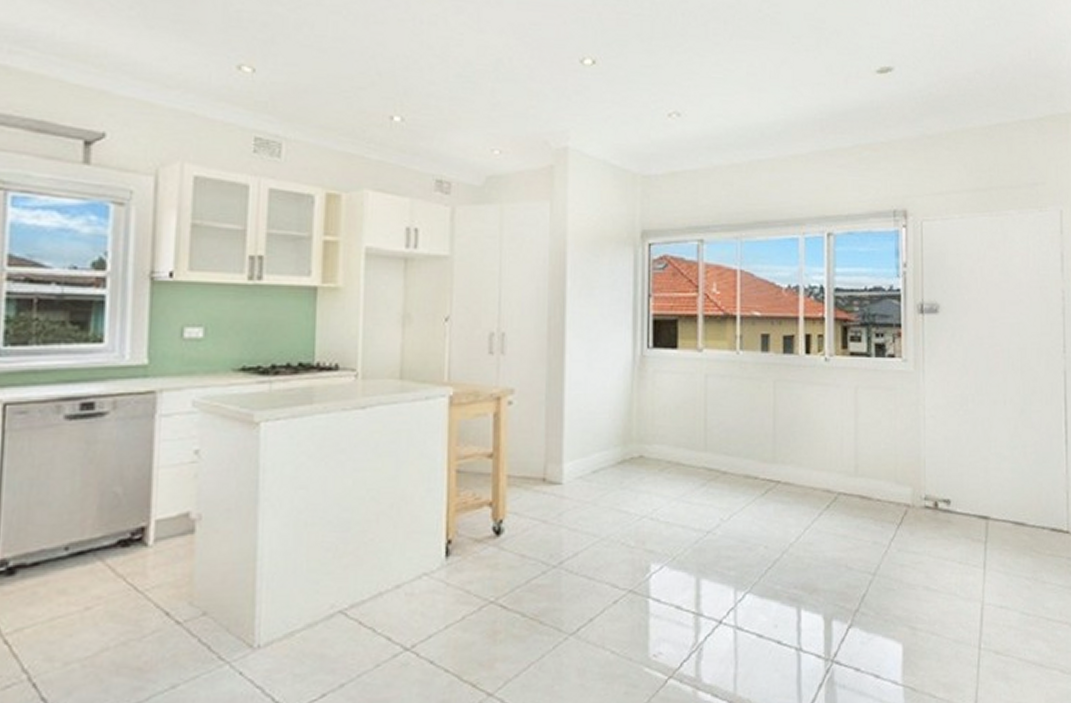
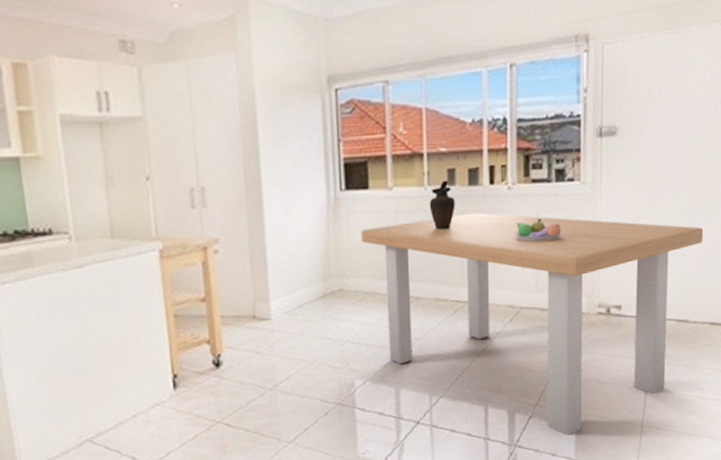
dining table: none [667,383,1037,653] -> present [361,212,704,435]
ceramic pitcher: none [741,345,769,398] -> present [429,180,456,230]
fruit bowl: none [831,395,884,421] -> present [514,219,563,242]

